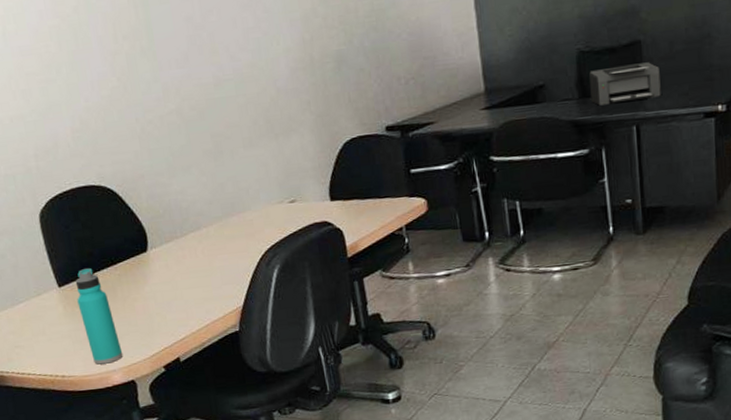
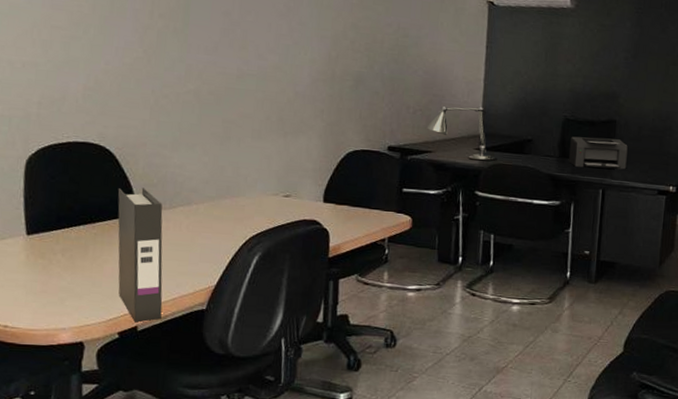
water bottle: present [75,267,123,365] -> none [42,221,78,321]
binder: none [128,220,200,354] -> present [117,188,163,323]
desk lamp: none [423,59,508,123] -> present [426,105,497,161]

